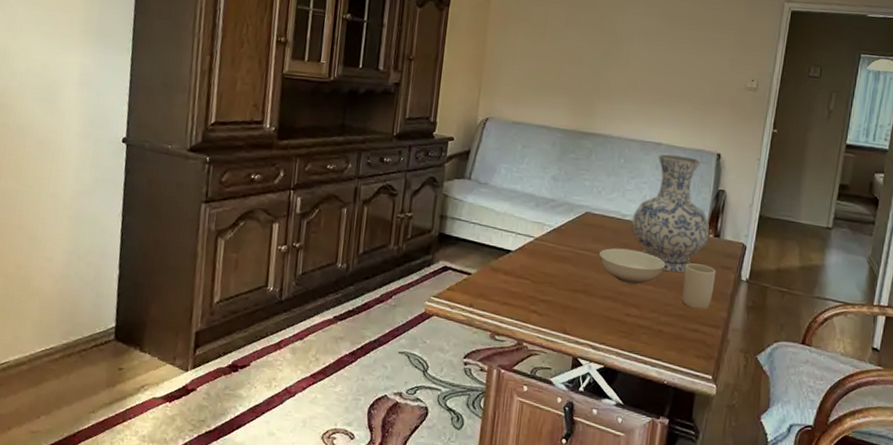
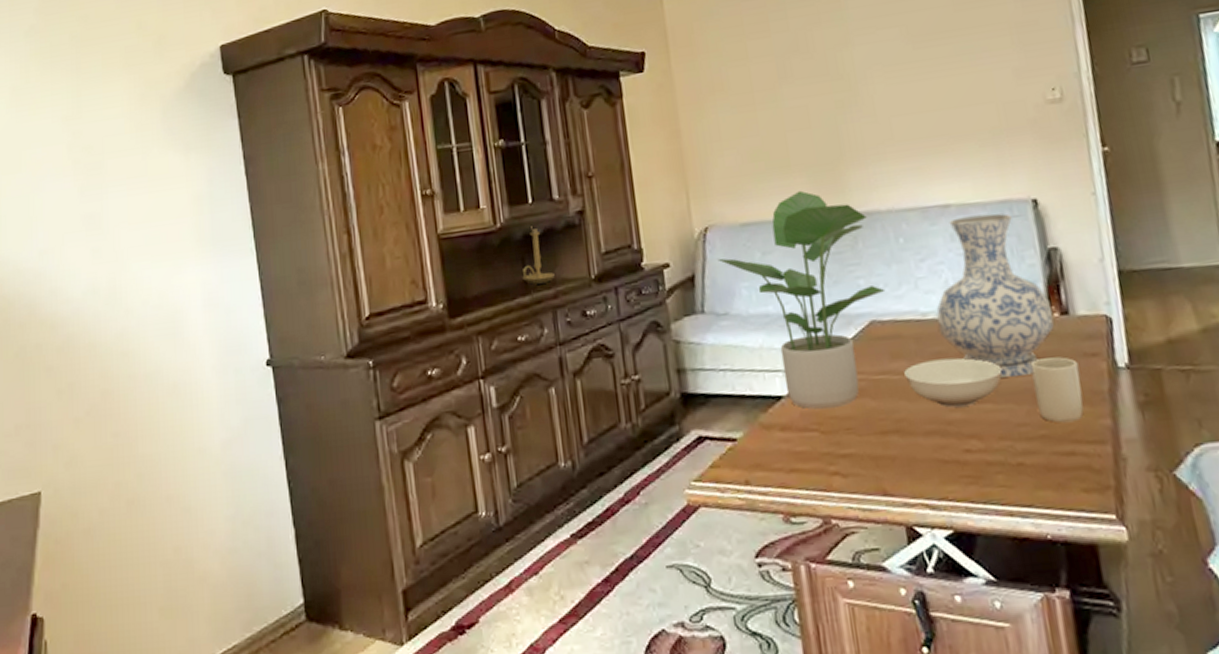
candle holder: none [341,85,366,130] -> present [521,226,555,285]
potted plant: none [489,108,603,267] -> present [717,190,886,410]

